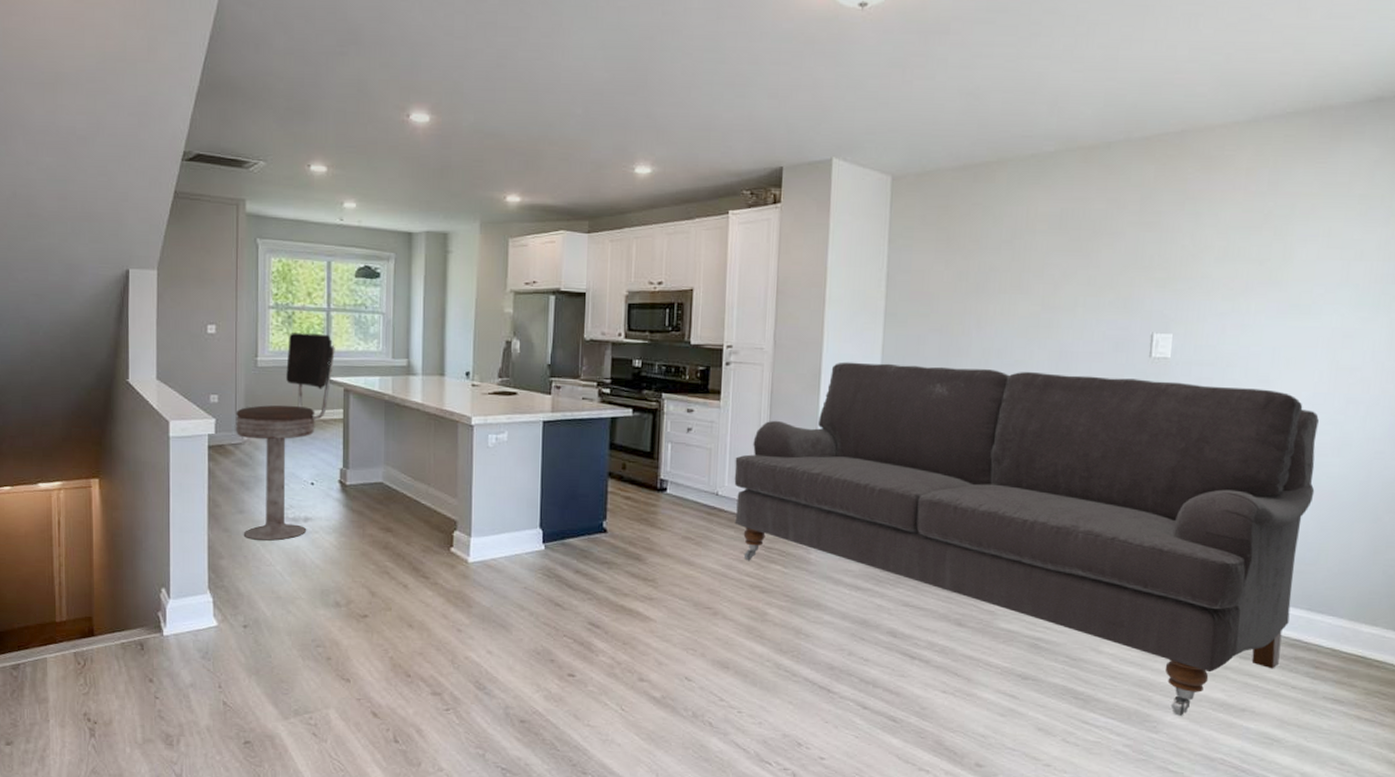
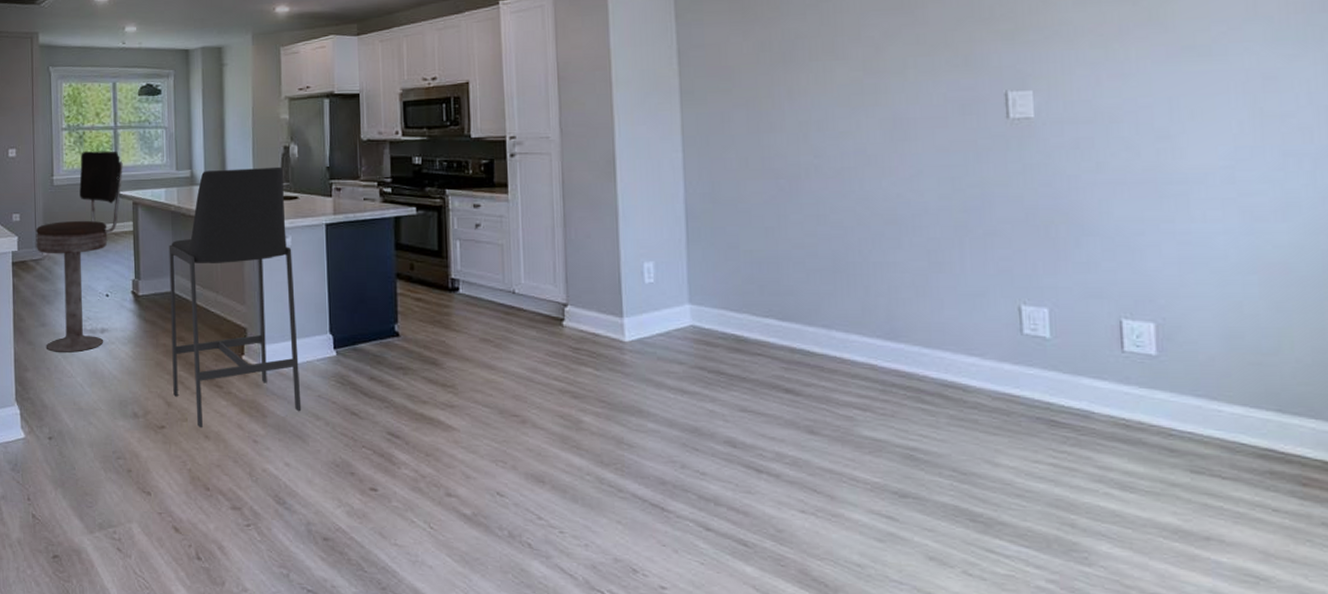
bar stool: none [378,360,508,618] -> present [168,166,302,428]
sofa: present [734,362,1319,716] -> none [530,144,1259,545]

